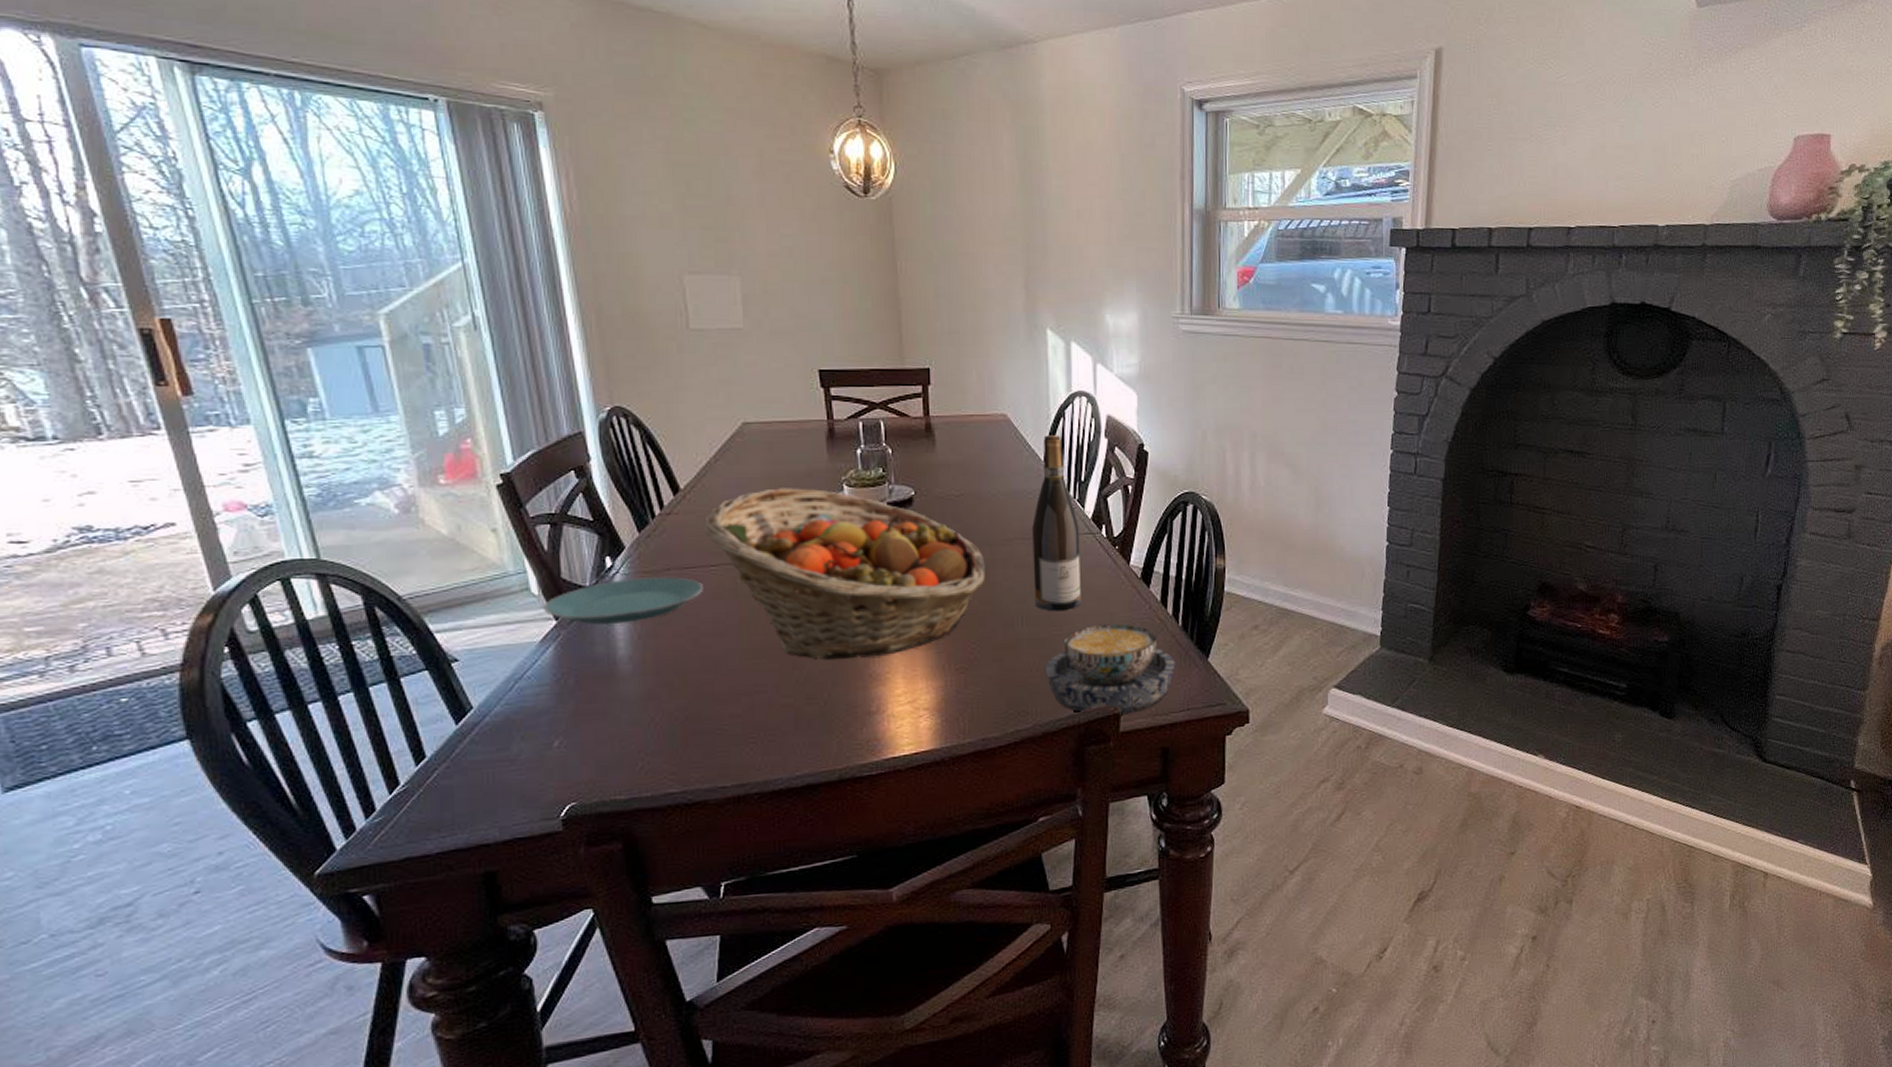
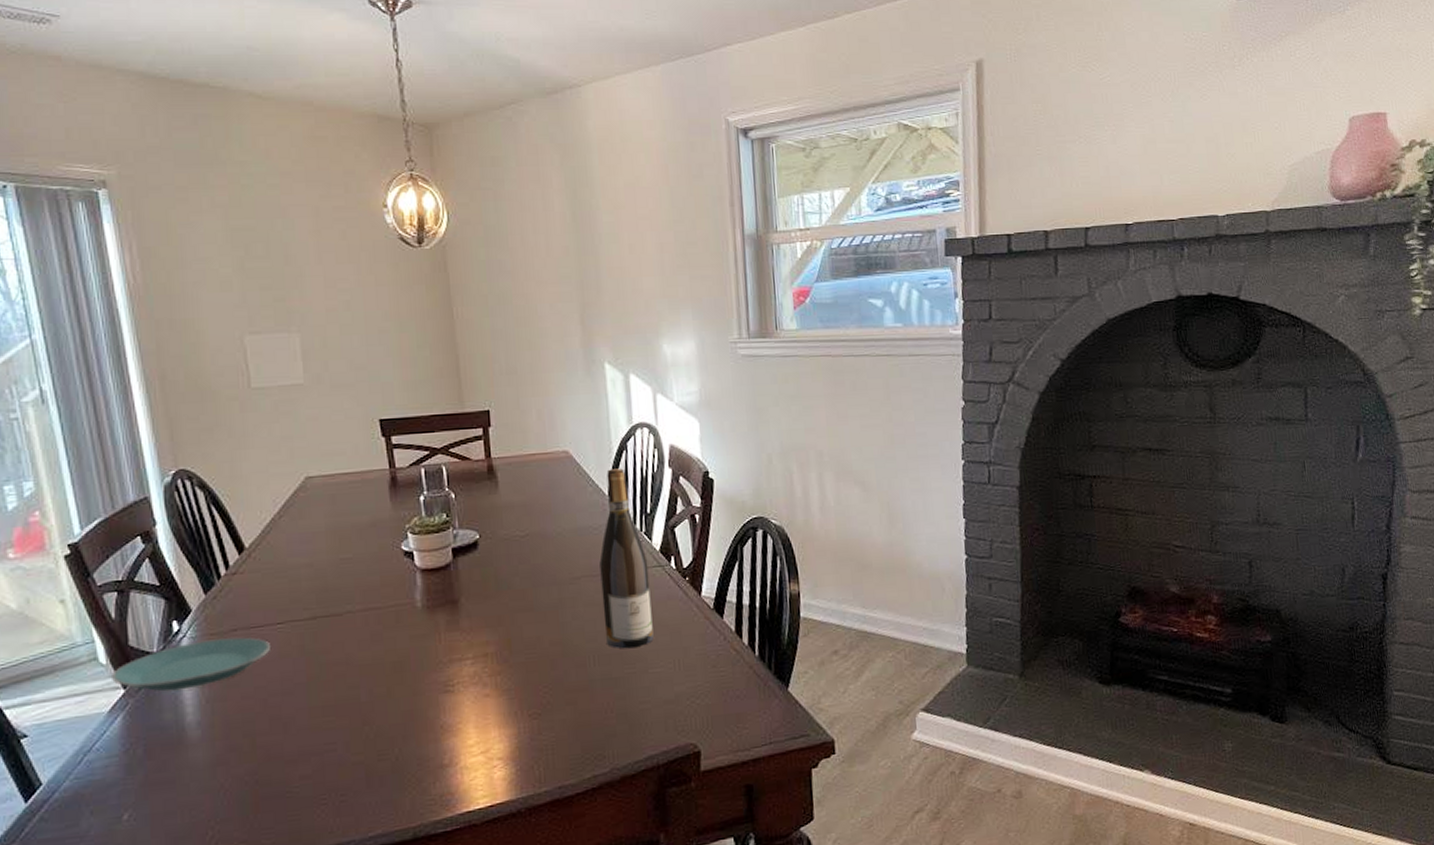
fruit basket: present [704,488,986,660] -> none [270,539,555,714]
bowl: present [1044,624,1176,715] -> none [619,657,755,754]

